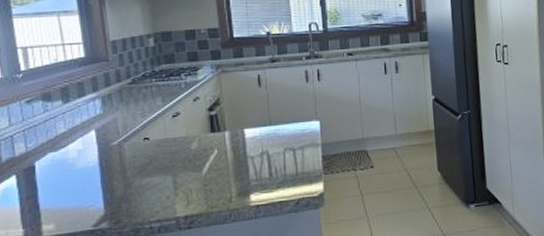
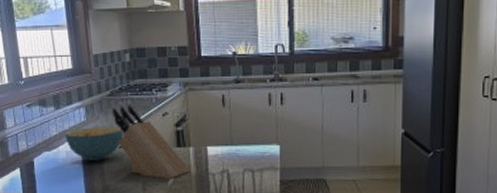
cereal bowl: none [75,116,148,157] -> present [64,126,123,161]
knife block: none [134,92,228,169] -> present [112,105,191,179]

